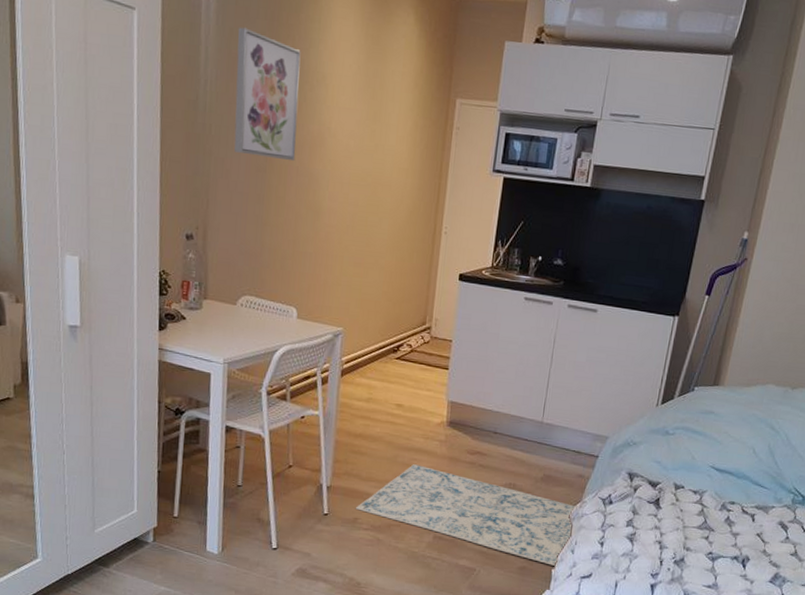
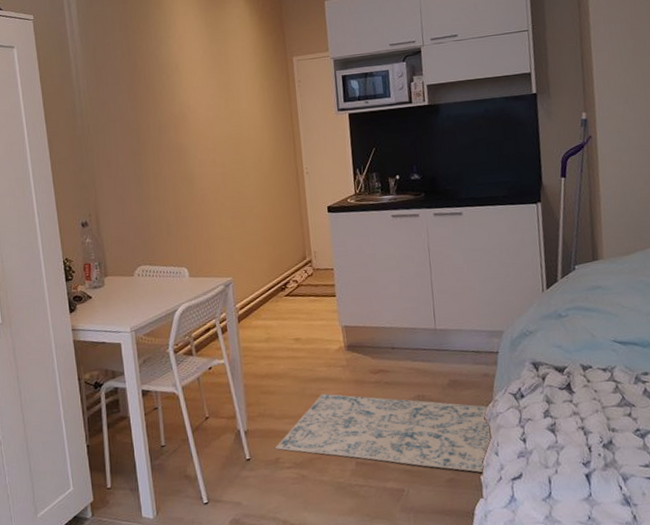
wall art: present [234,27,301,162] -> none [99,41,164,144]

